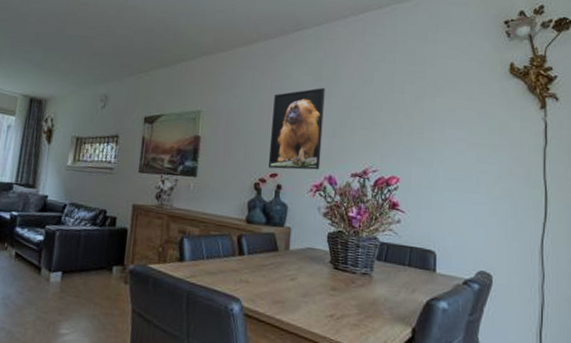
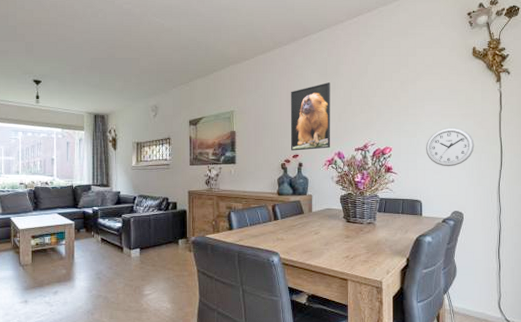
wall clock: none [444,160,510,211] -> present [426,128,474,167]

